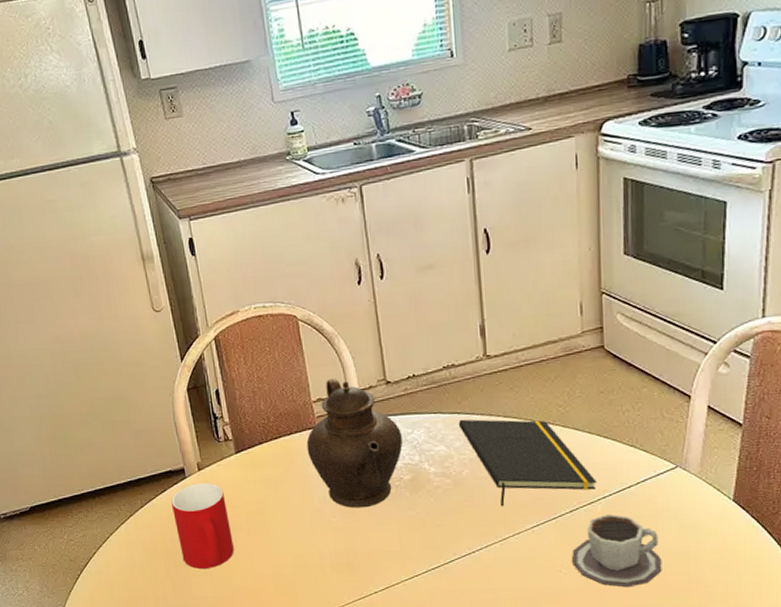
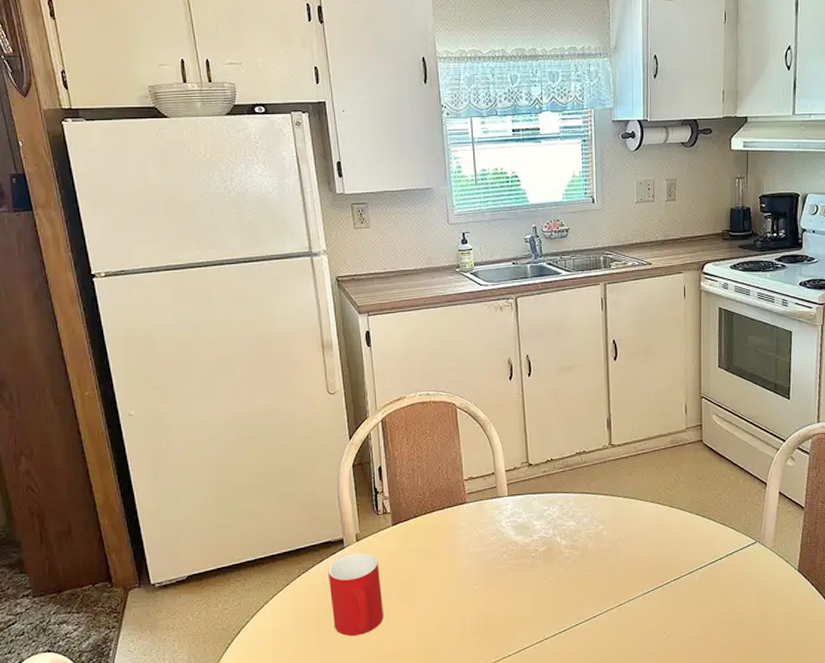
teapot: present [306,378,403,508] -> none [457,460,539,577]
notepad: present [458,419,597,507] -> none [586,498,695,576]
cup: present [571,513,662,588] -> none [674,582,745,647]

